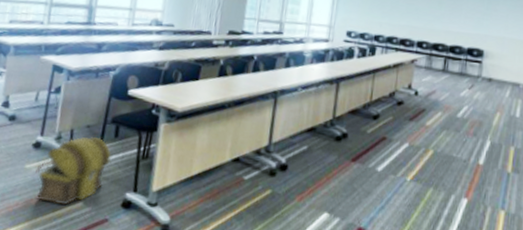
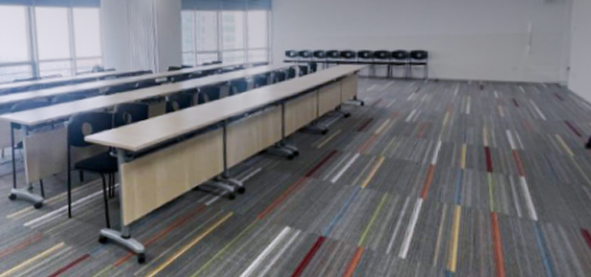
treasure chest: present [35,136,112,206] -> none [17,183,82,247]

